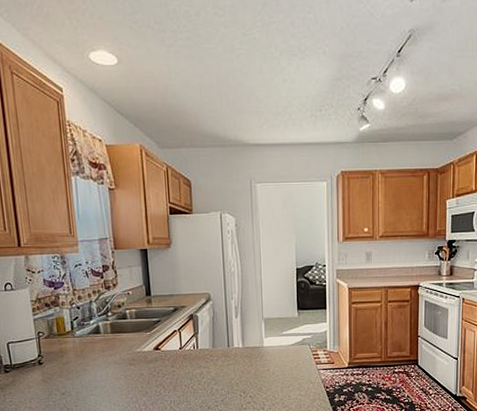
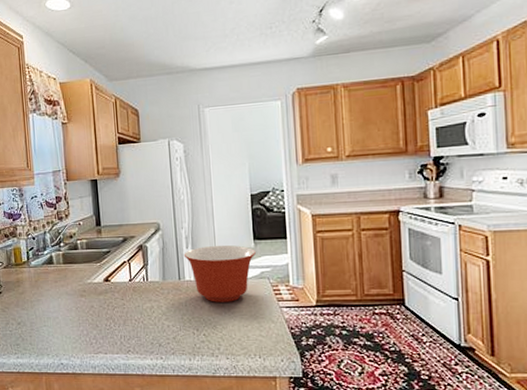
mixing bowl: none [233,315,299,367] -> present [183,245,256,302]

